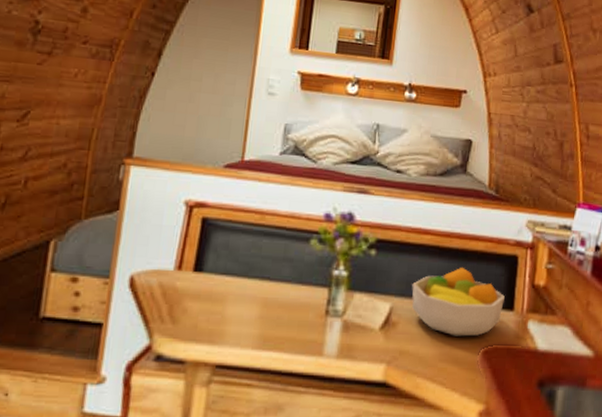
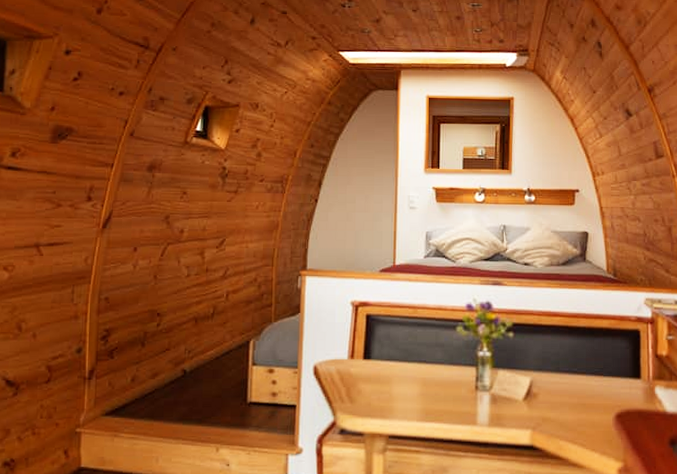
fruit bowl: present [412,267,505,337] -> none [548,342,631,403]

